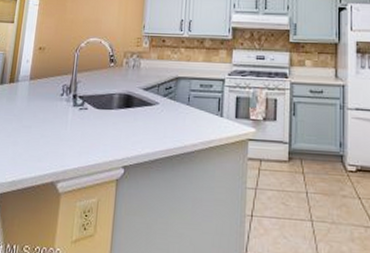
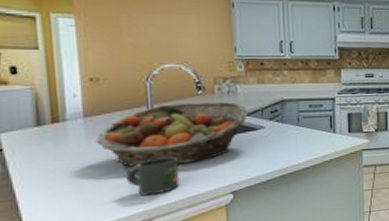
fruit basket: none [33,73,147,131] -> present [96,101,248,167]
mug: none [46,122,86,158] -> present [125,157,180,196]

